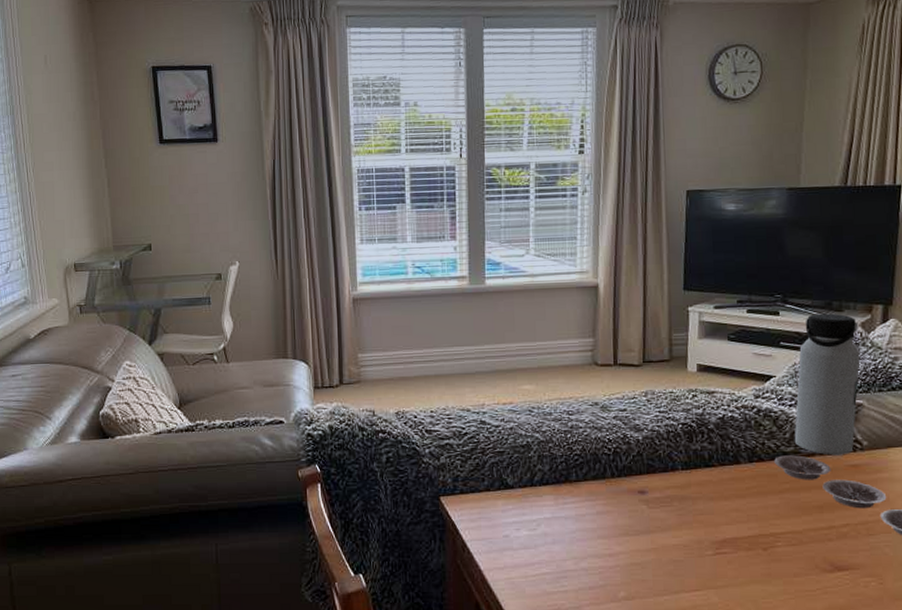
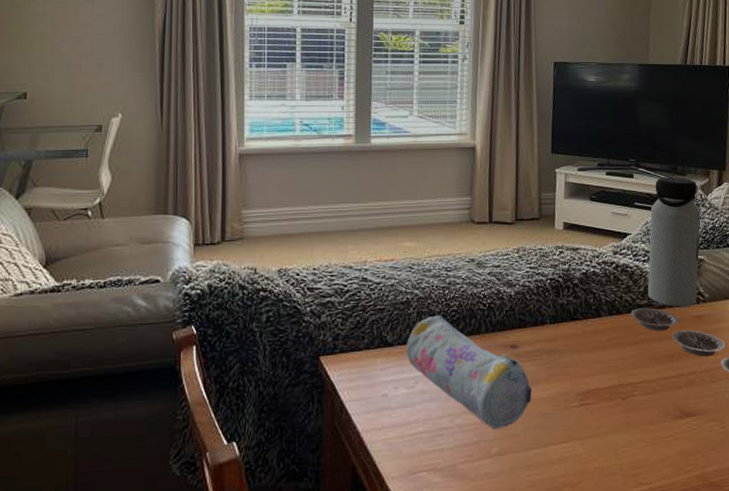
pencil case: none [528,459,663,573] -> present [407,315,533,429]

